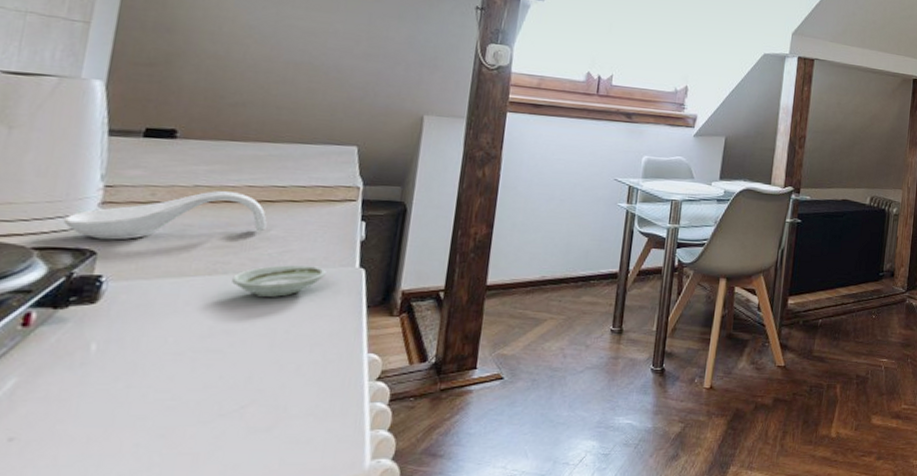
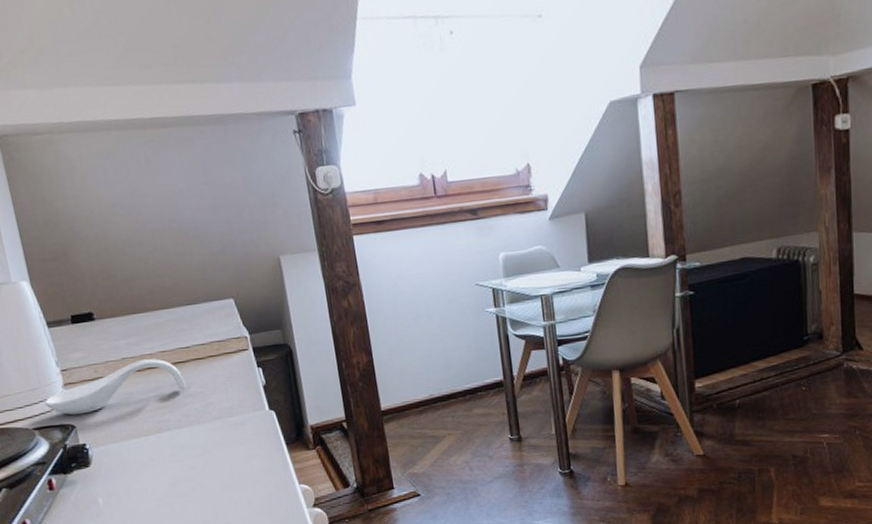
saucer: present [231,264,326,297] -> none [175,413,245,446]

